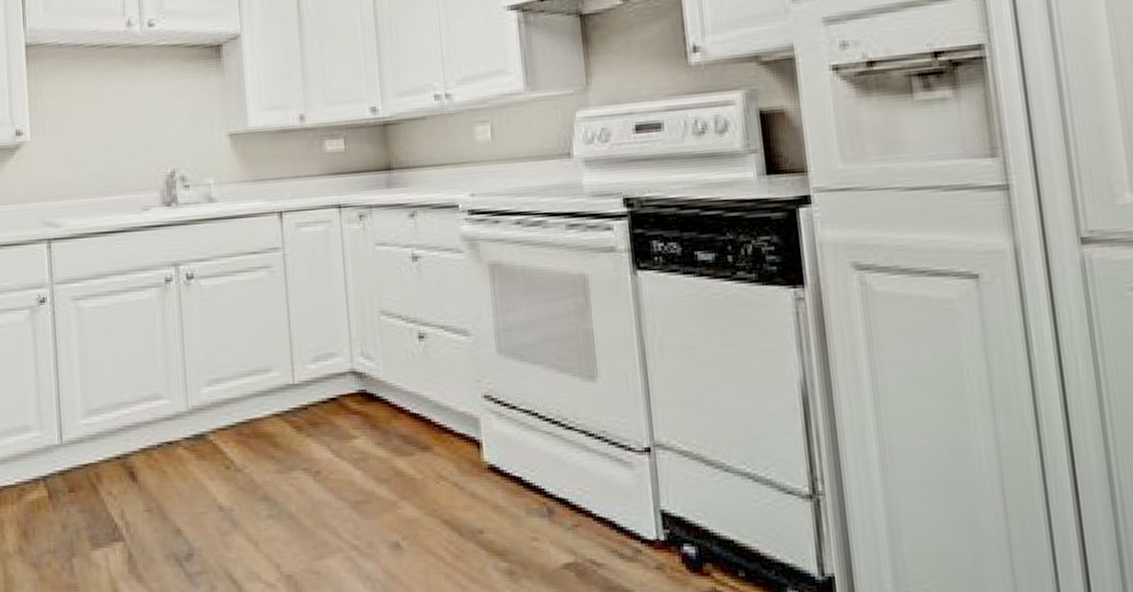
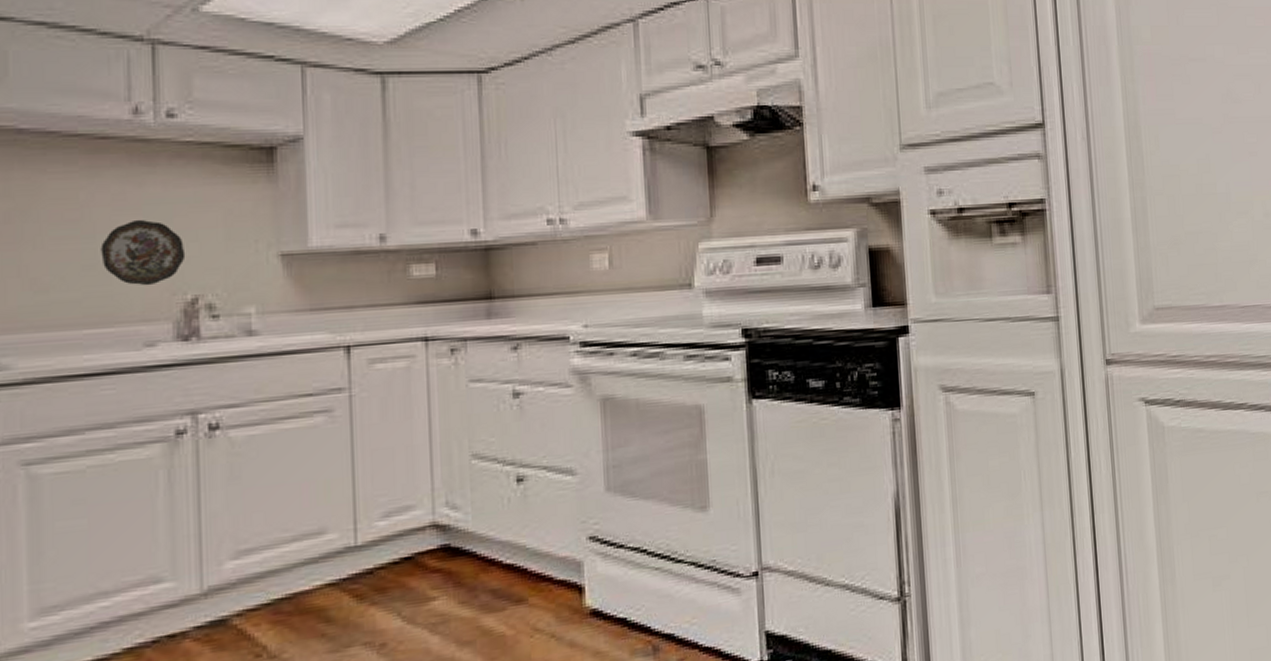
decorative plate: none [112,109,166,163] -> present [100,219,186,286]

